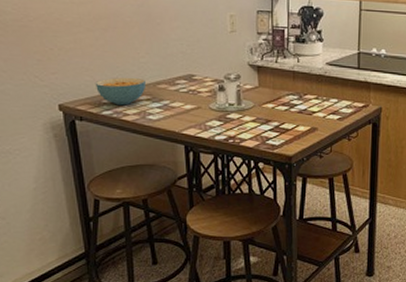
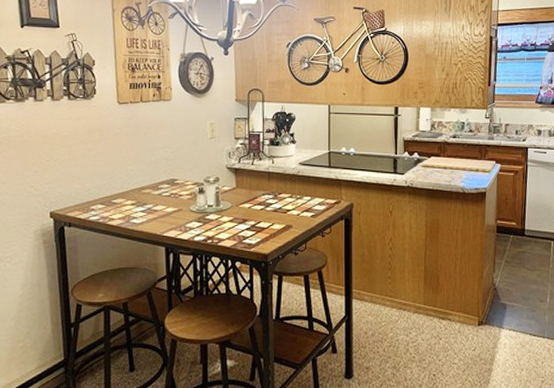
cereal bowl: present [95,77,145,106] -> none [84,184,131,211]

